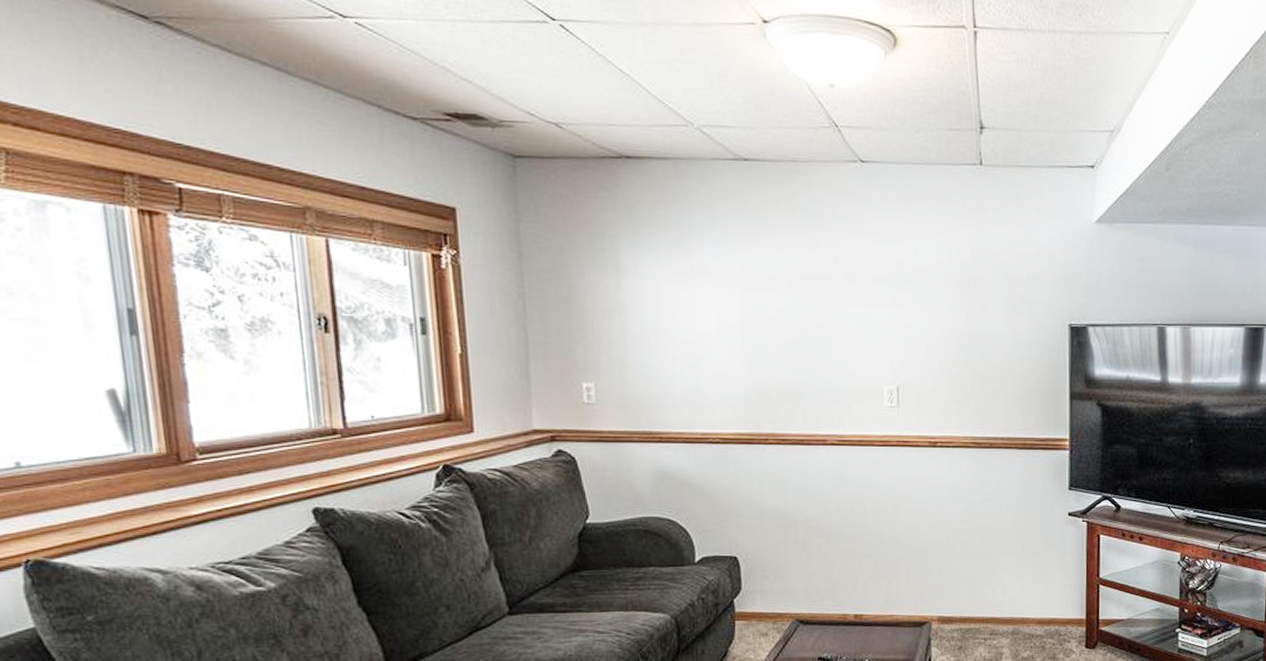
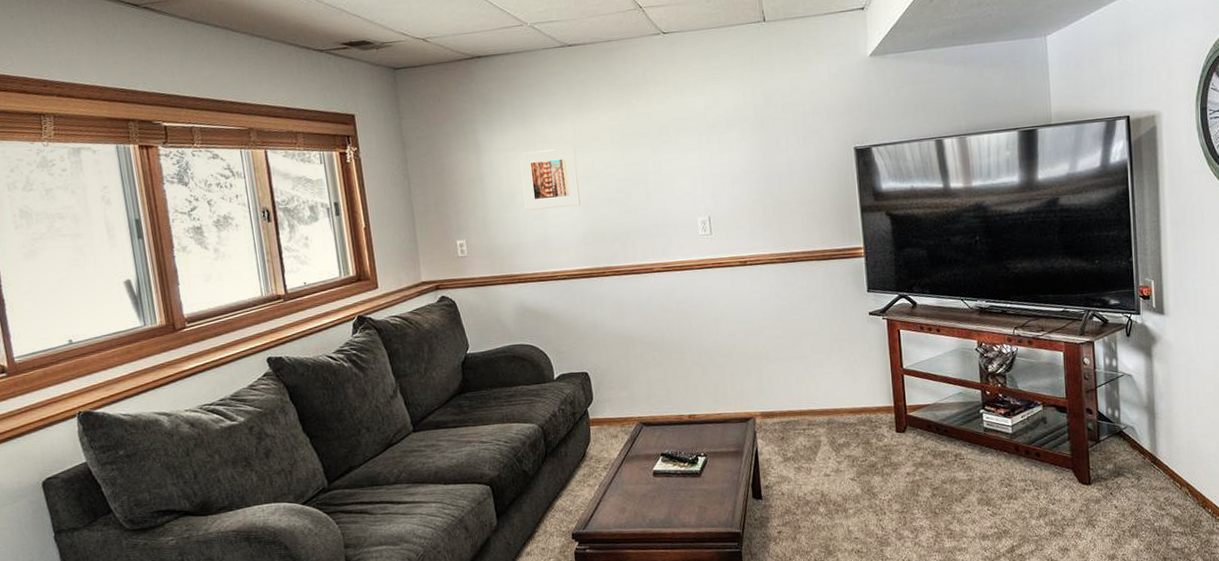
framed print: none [671,283,744,356] -> present [519,147,580,211]

